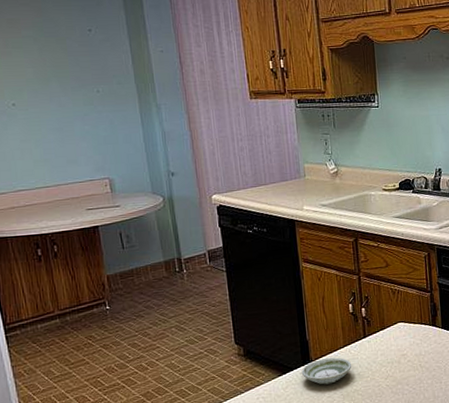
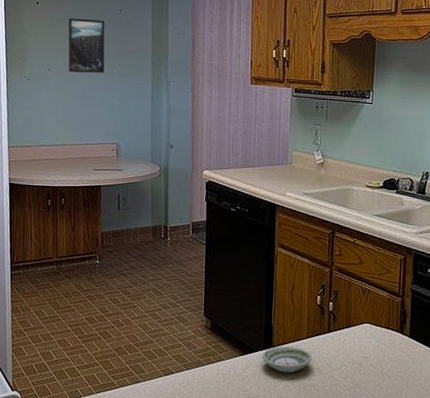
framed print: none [27,43,81,105] -> present [68,18,105,73]

